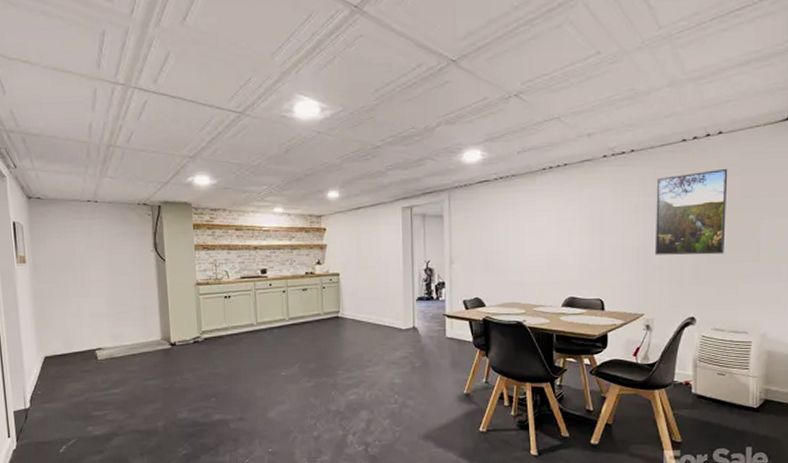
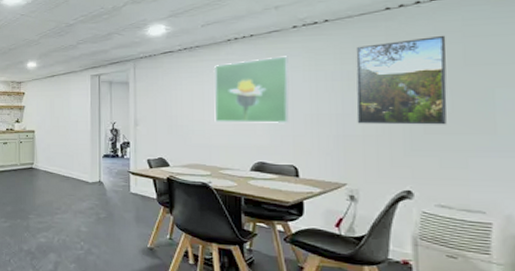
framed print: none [529,187,598,258] -> present [213,56,289,124]

